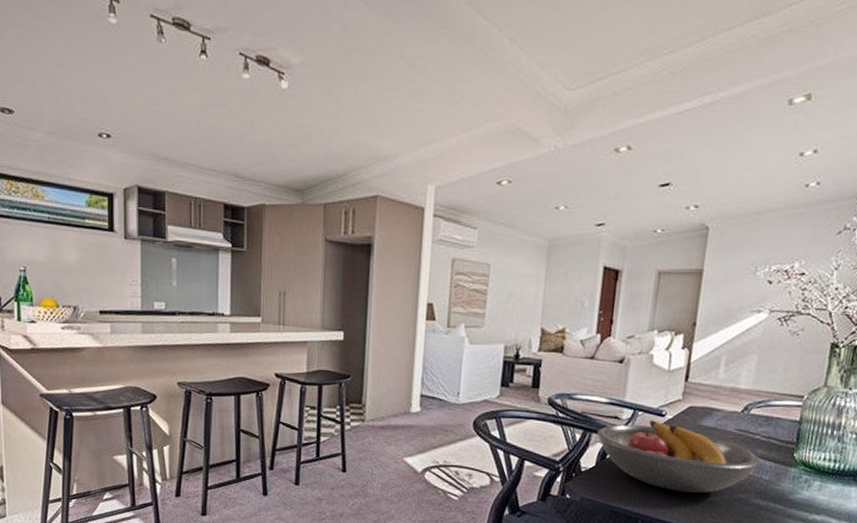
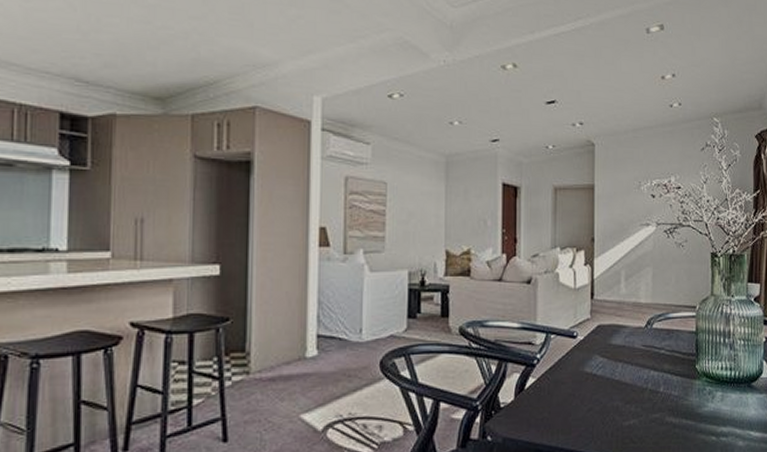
fruit bowl: present [596,420,761,493] -> none [512,343,668,419]

